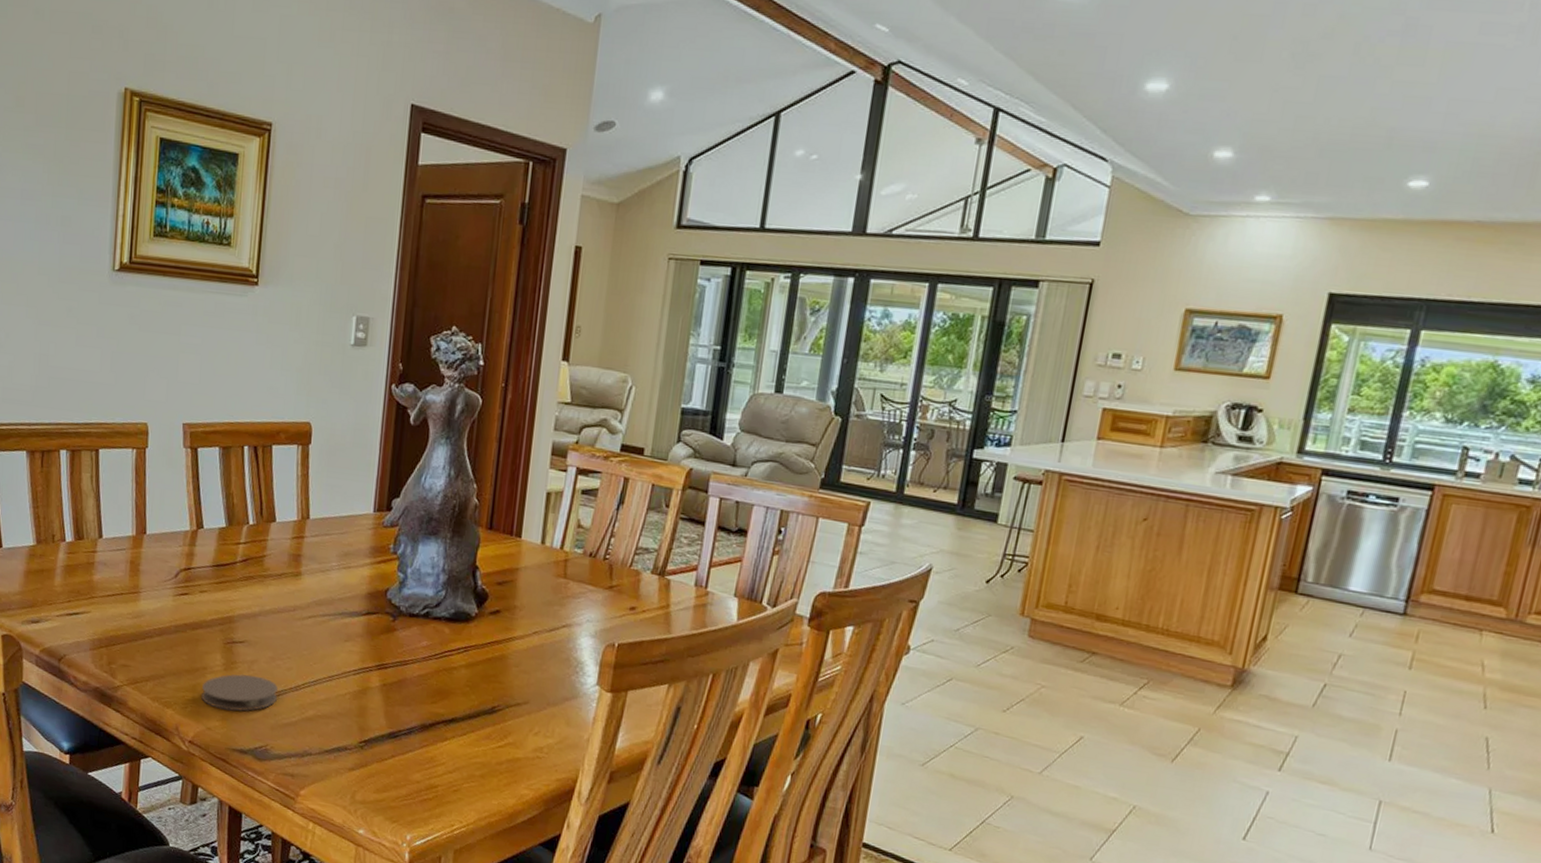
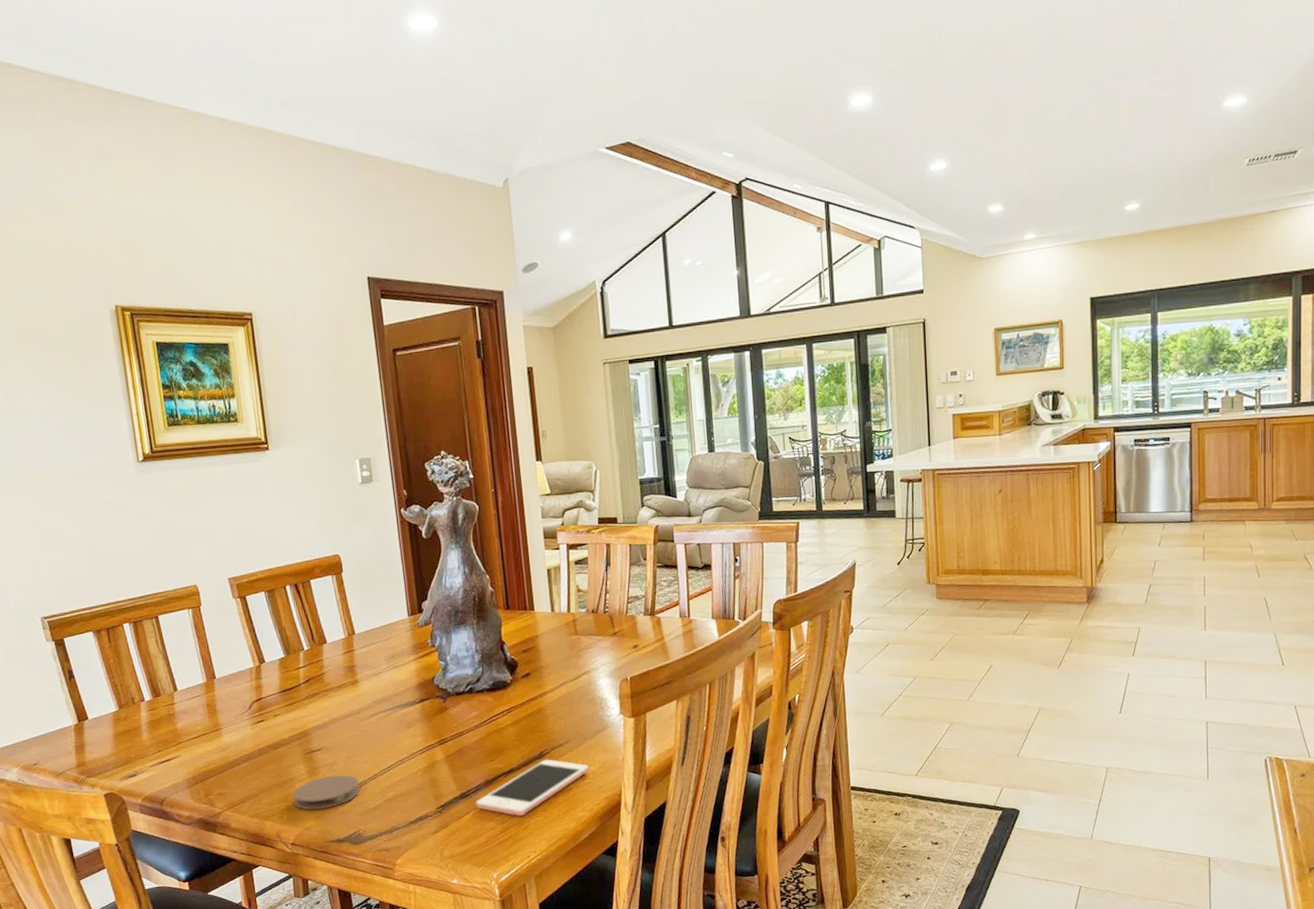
cell phone: none [404,716,546,777] -> present [476,759,589,817]

